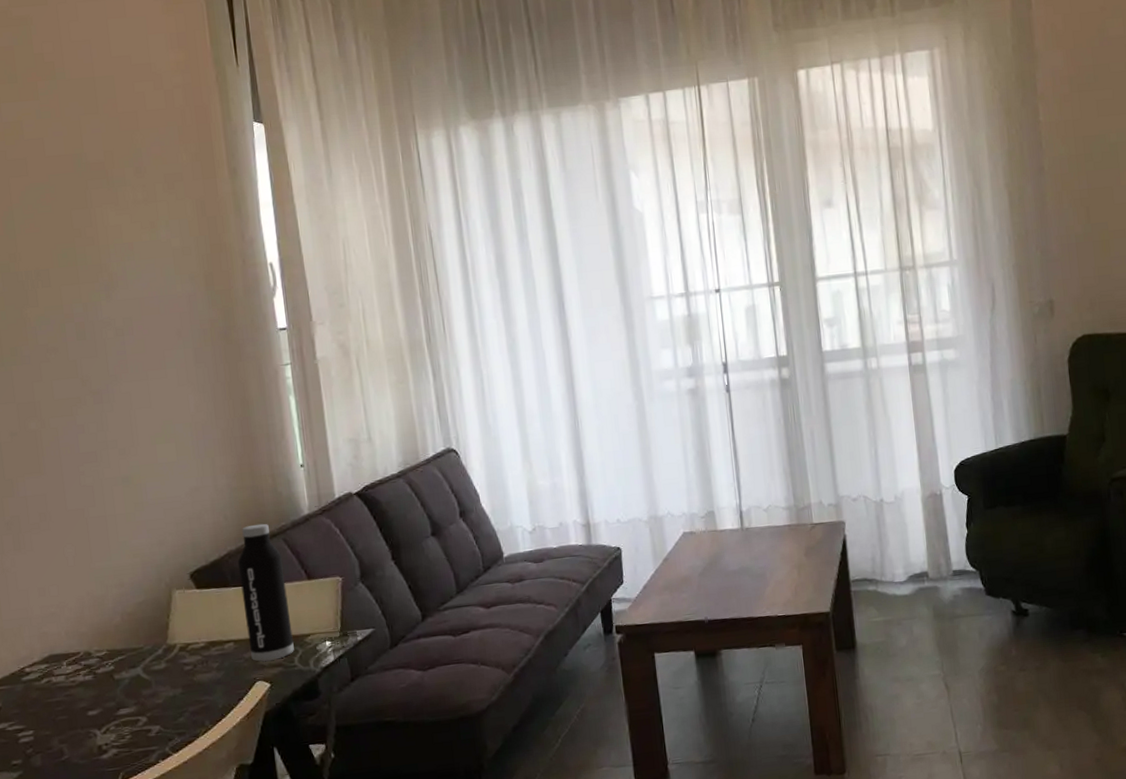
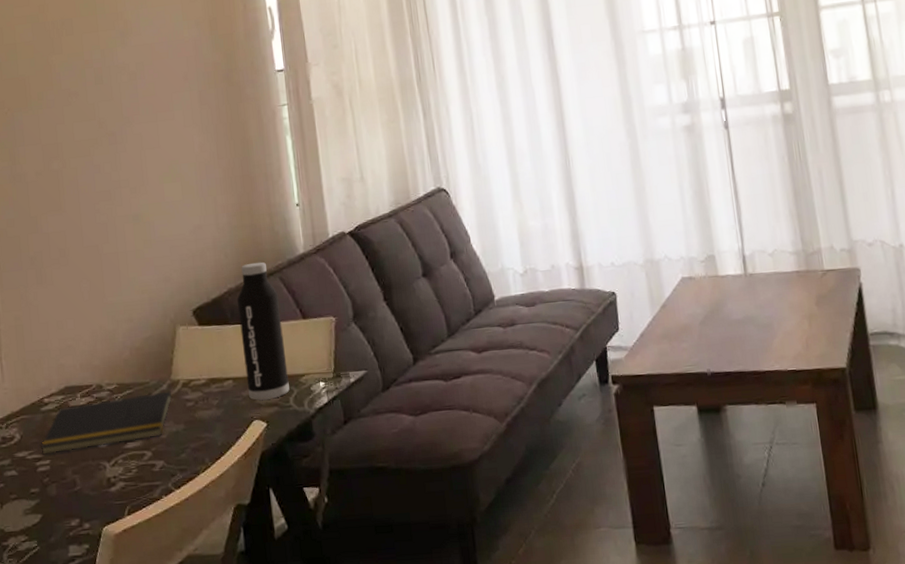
notepad: none [22,655,168,726] -> present [41,391,172,455]

